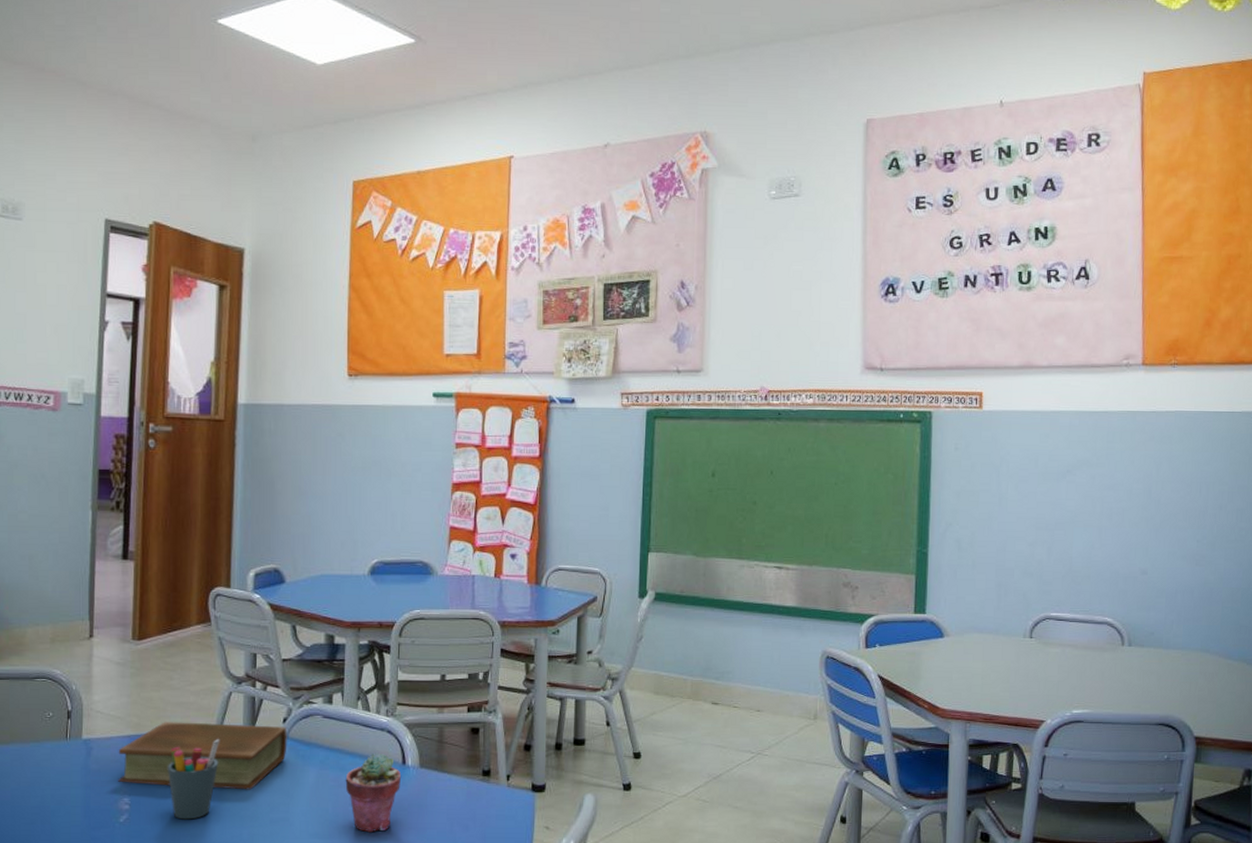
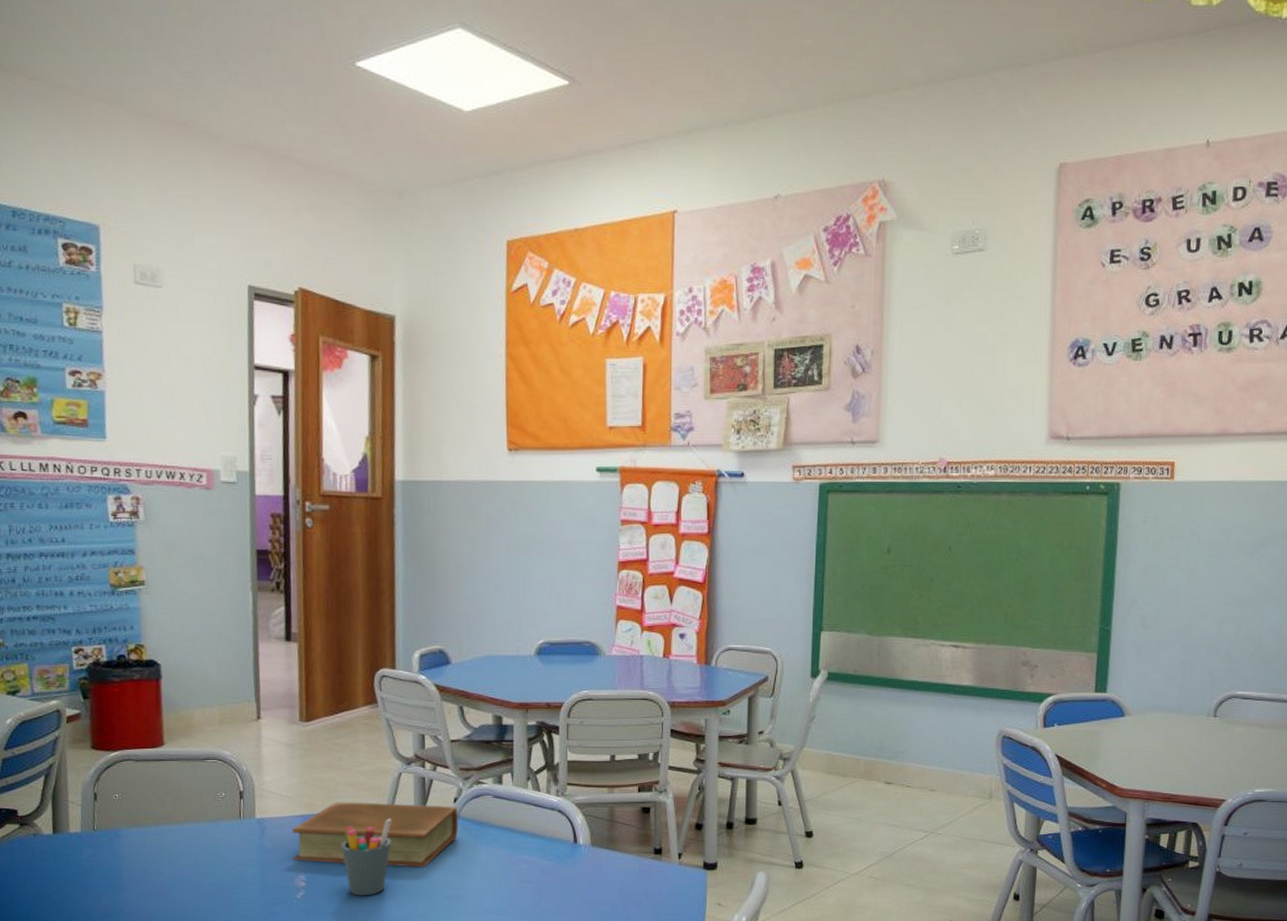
potted succulent: present [345,753,402,833] -> none [517,832,574,909]

